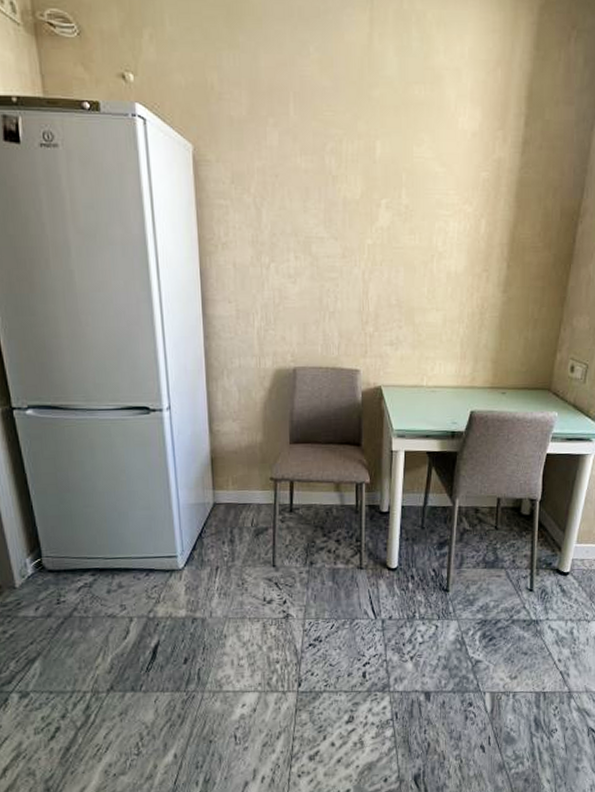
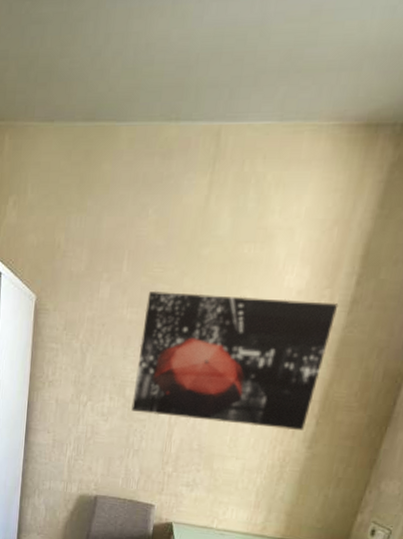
wall art: none [320,135,512,276] -> present [131,290,339,431]

